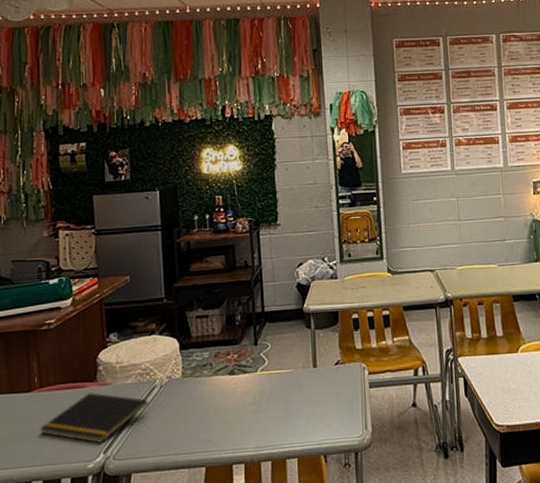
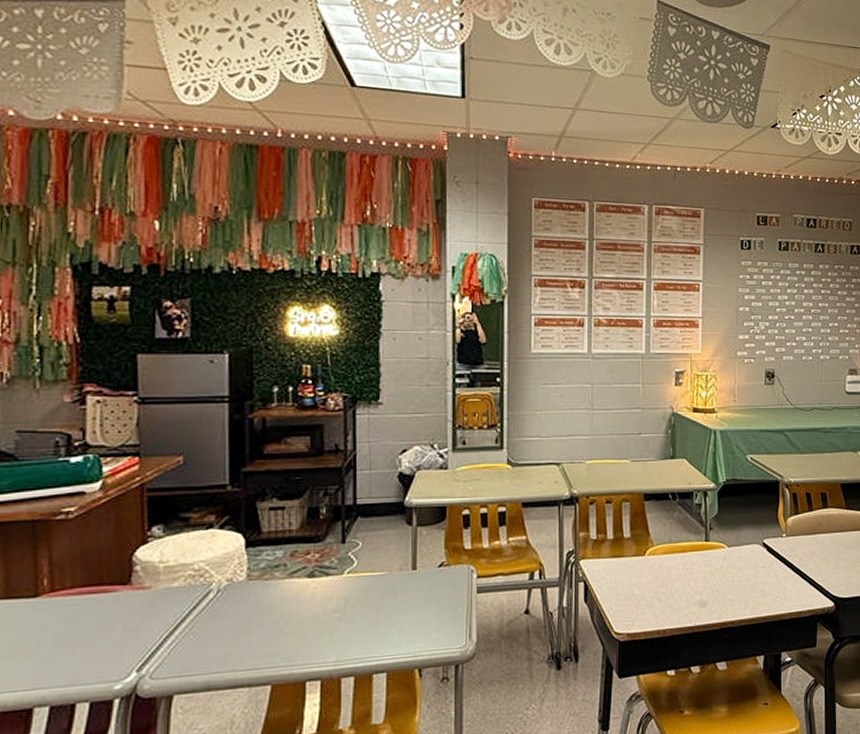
notepad: present [40,393,148,444] -> none [48,598,200,661]

